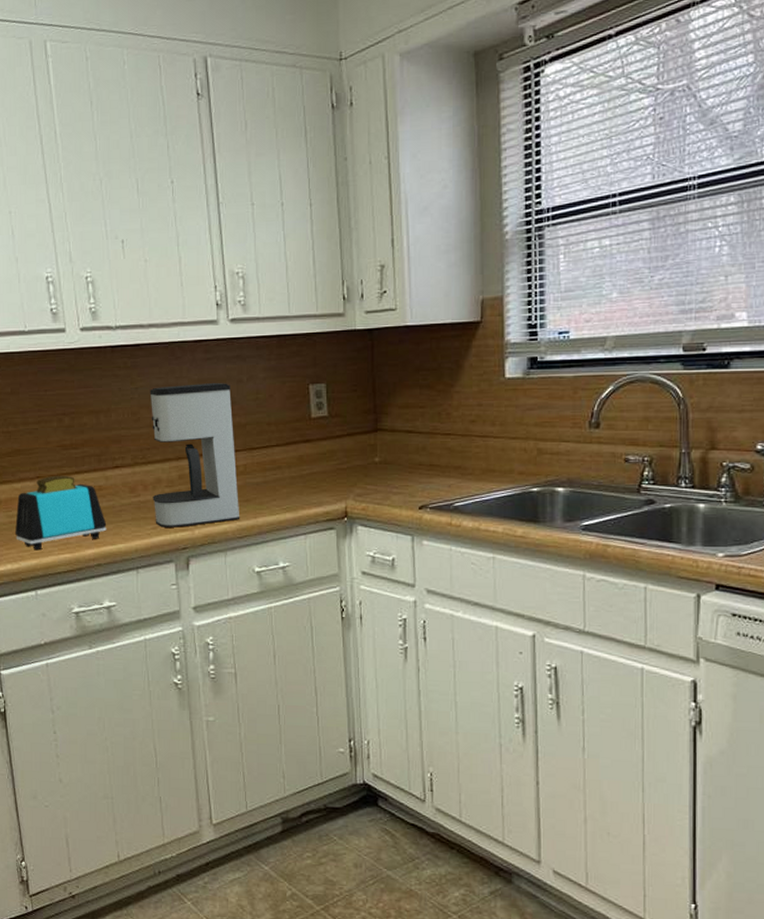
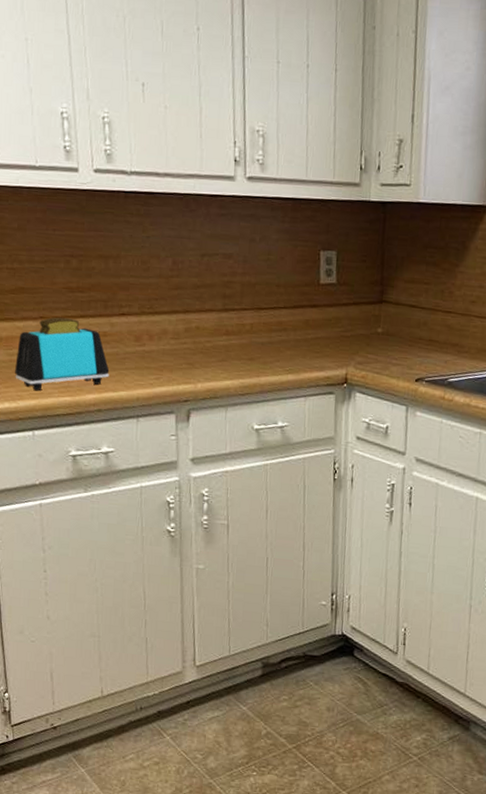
coffee maker: present [149,382,240,527] -> none [157,238,244,380]

